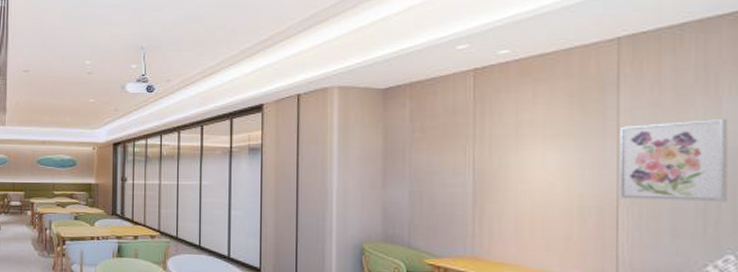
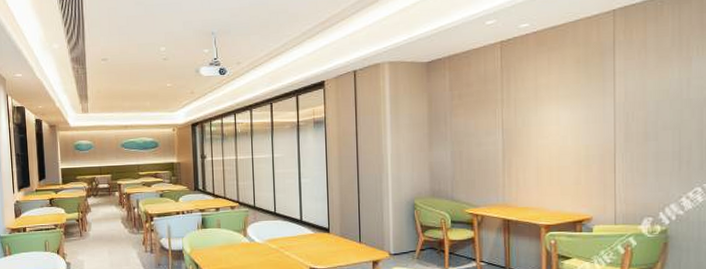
wall art: present [620,119,728,202] -> none [616,76,696,147]

